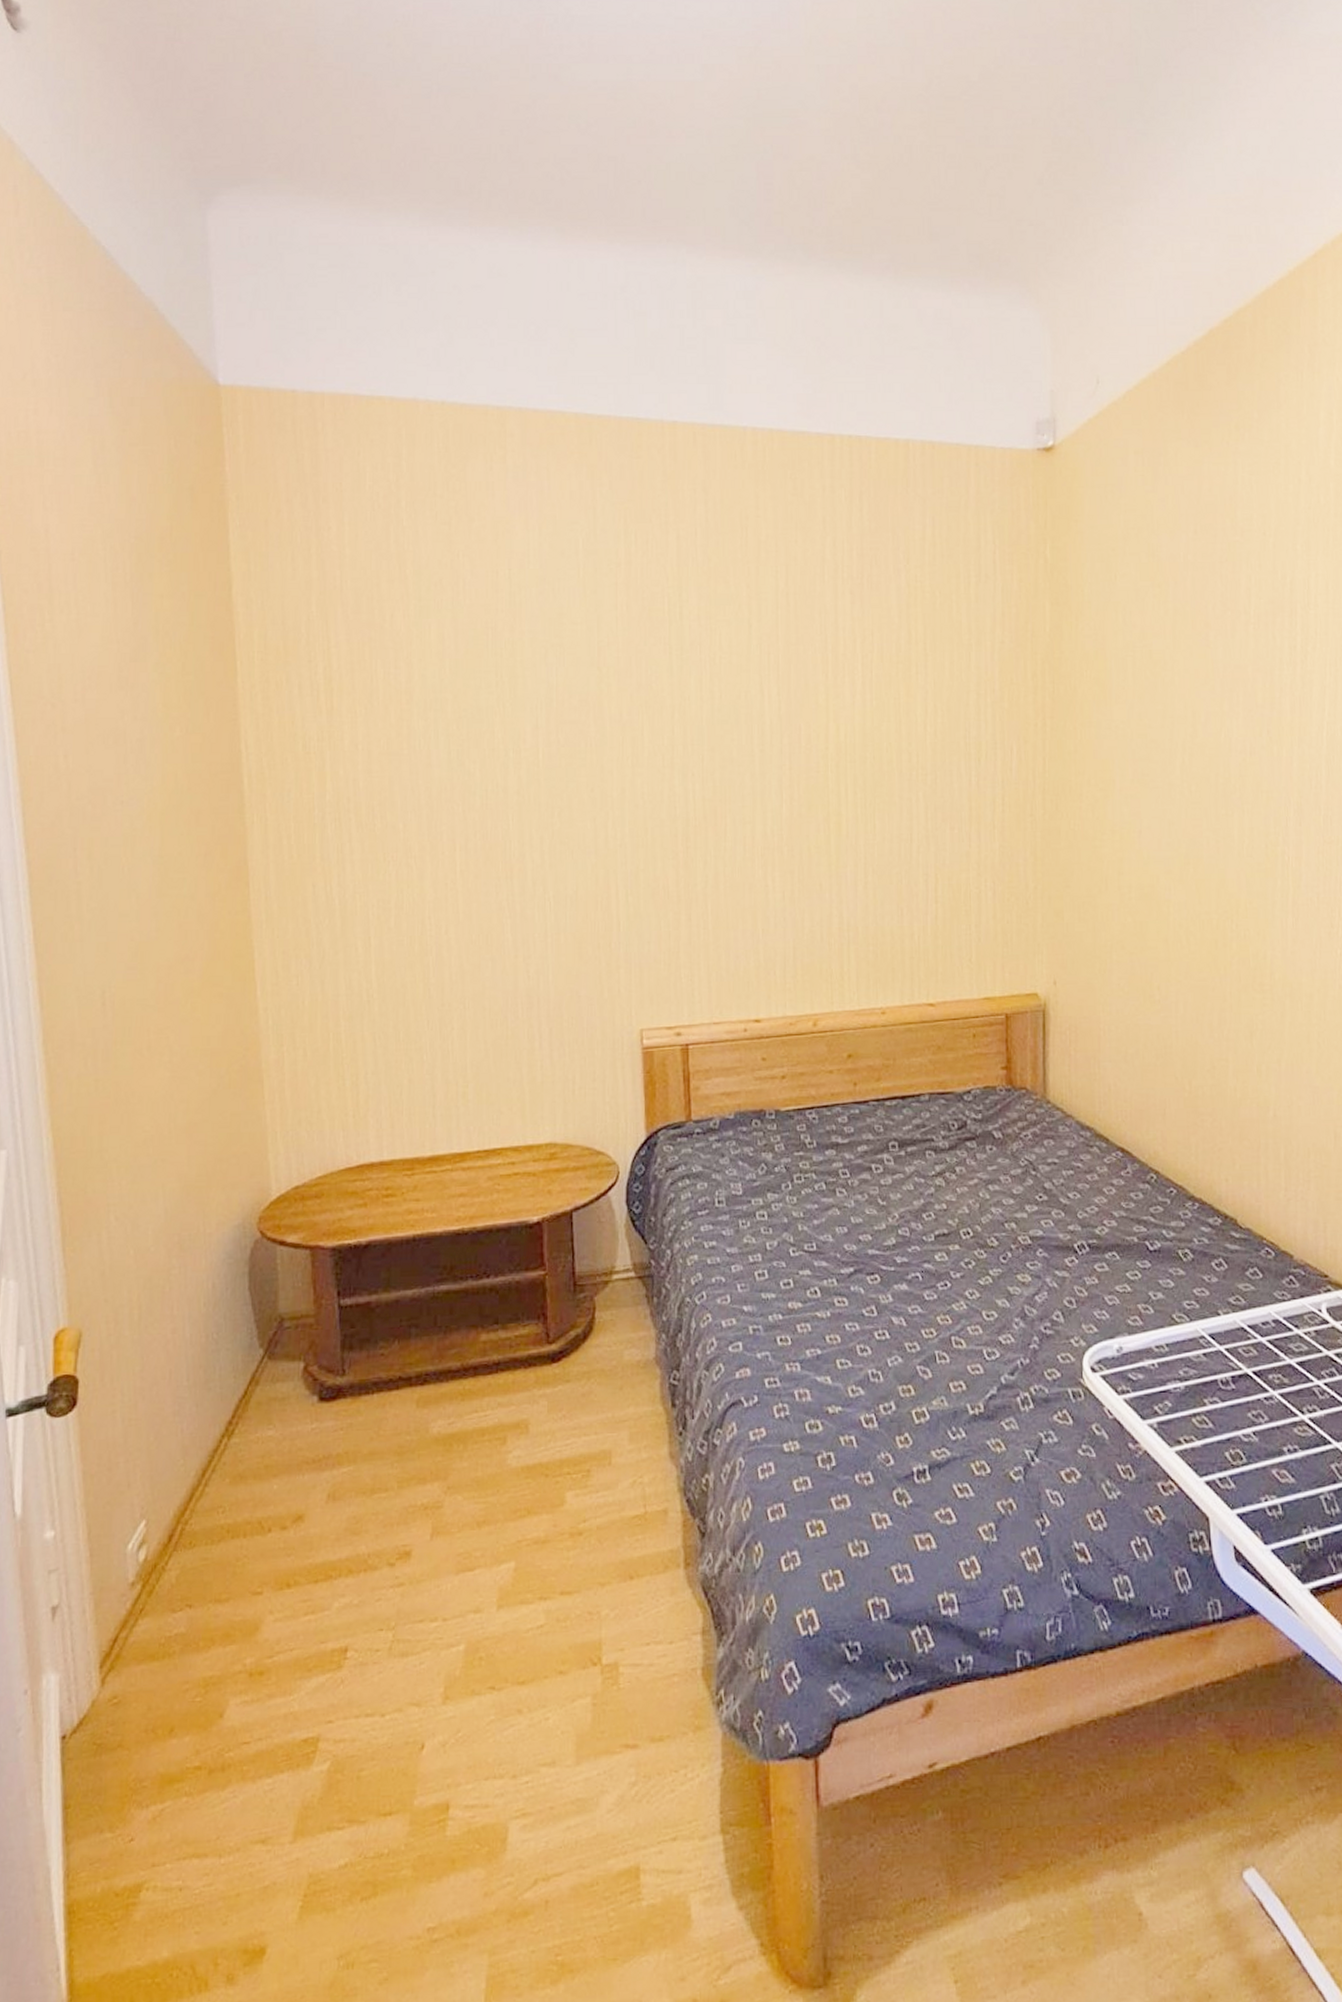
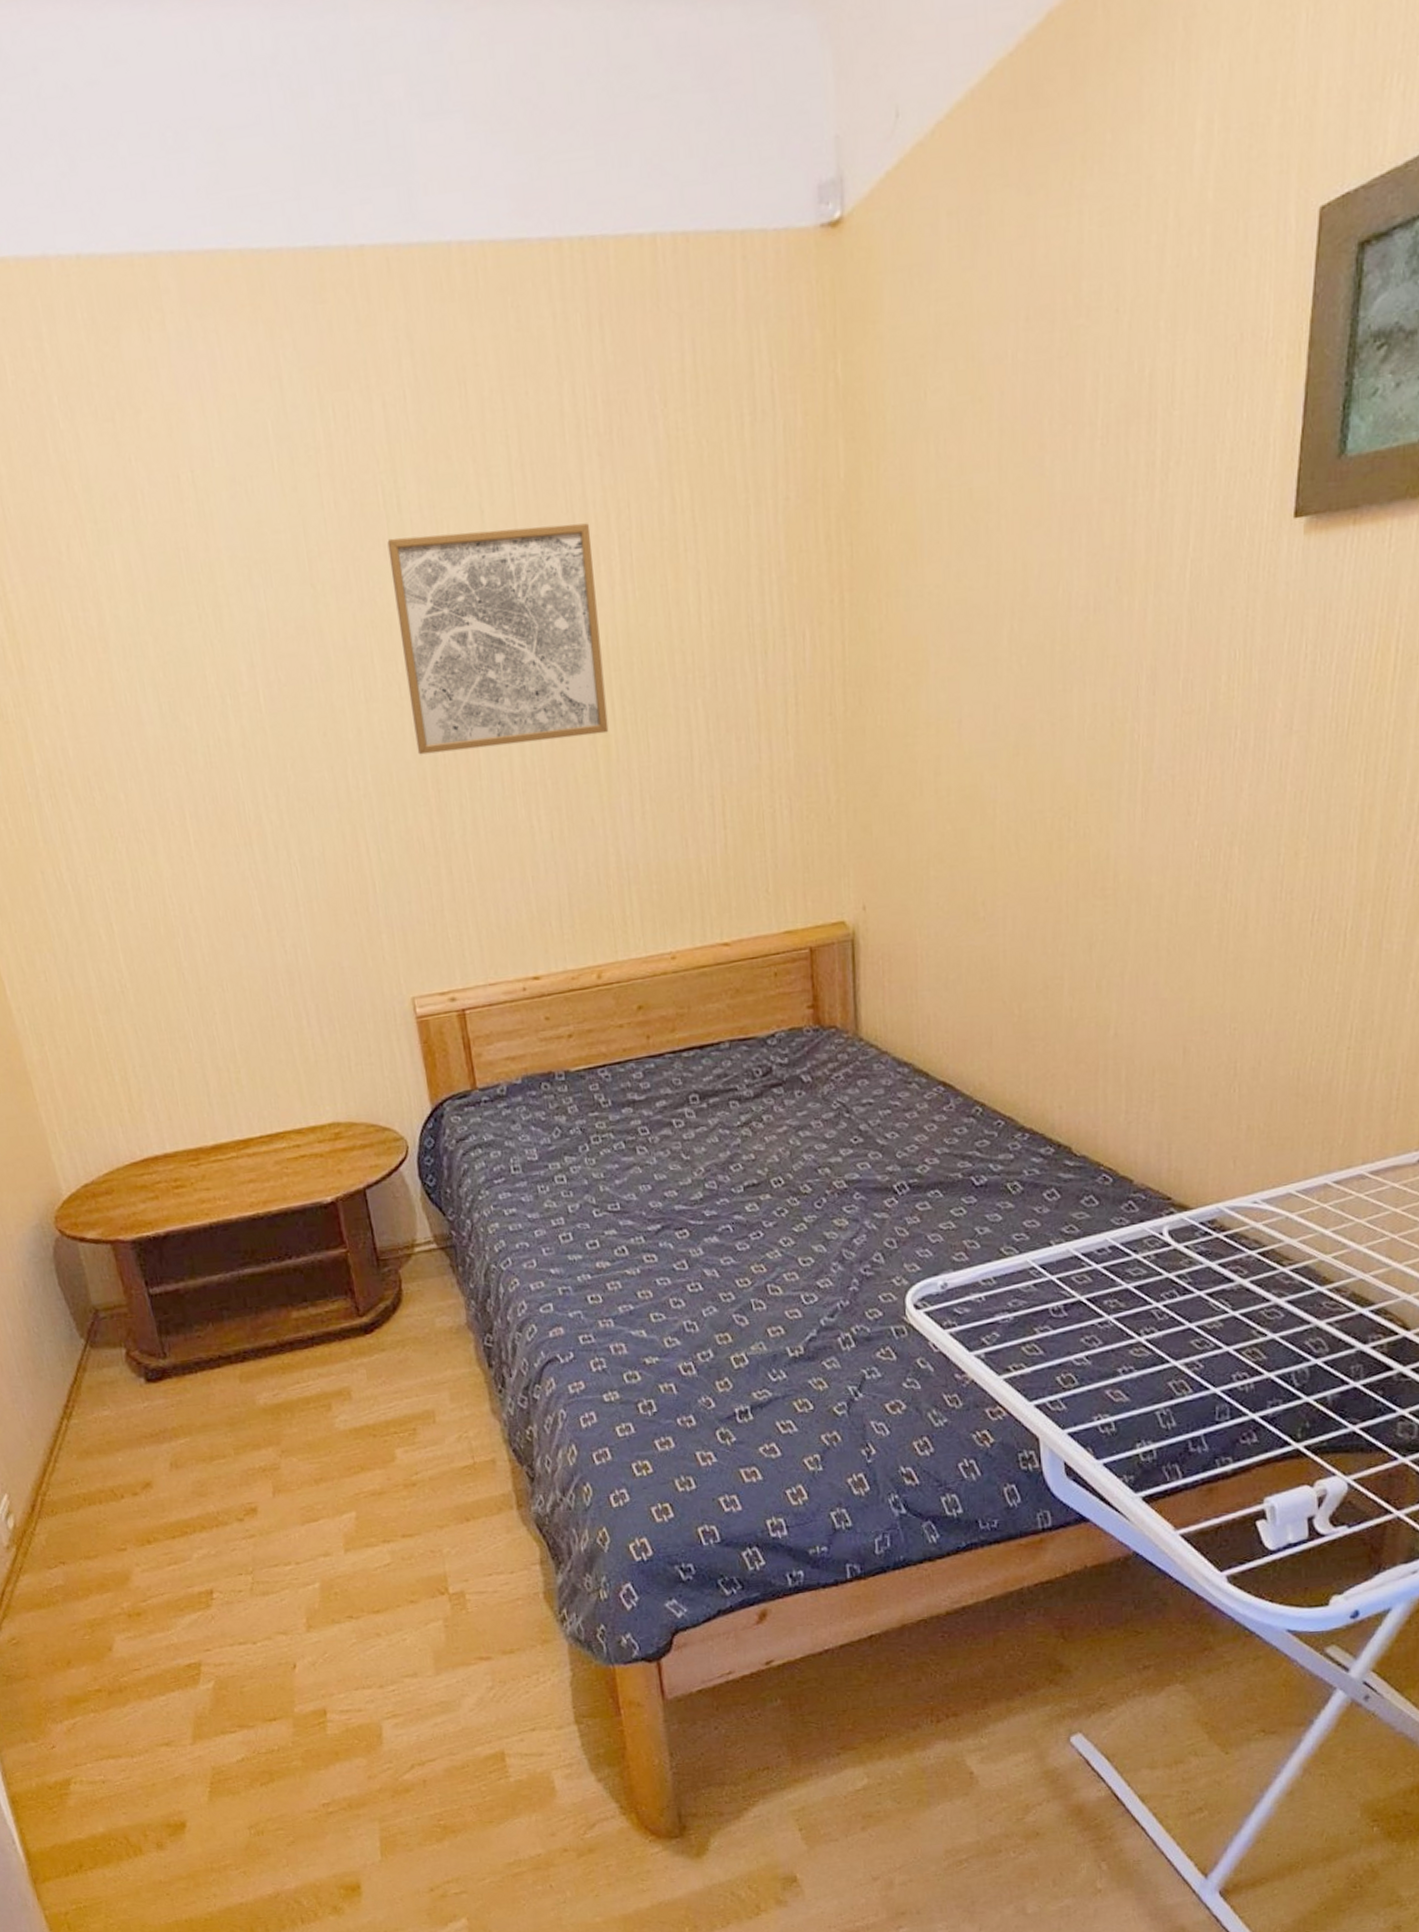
wall art: none [667,638,841,816] -> present [387,523,609,755]

